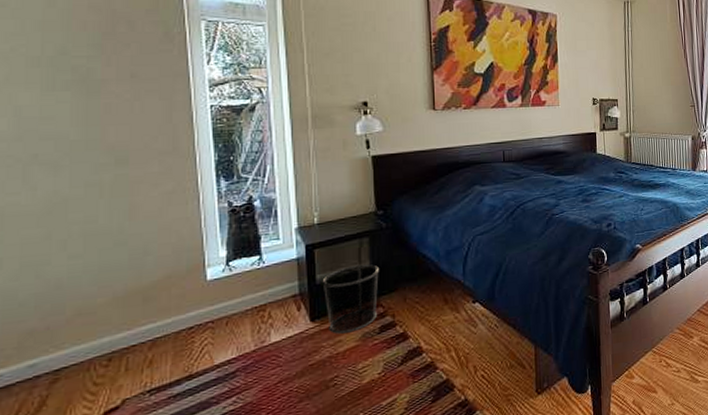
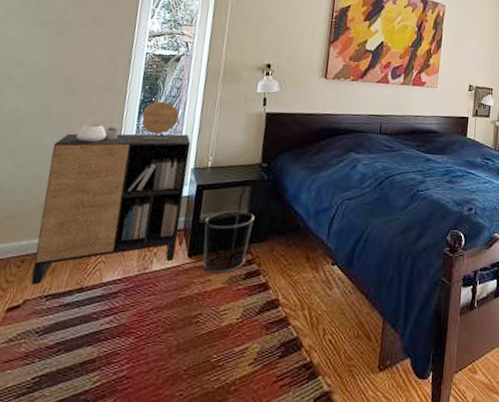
cabinet: none [115,159,295,382] -> present [31,101,191,285]

